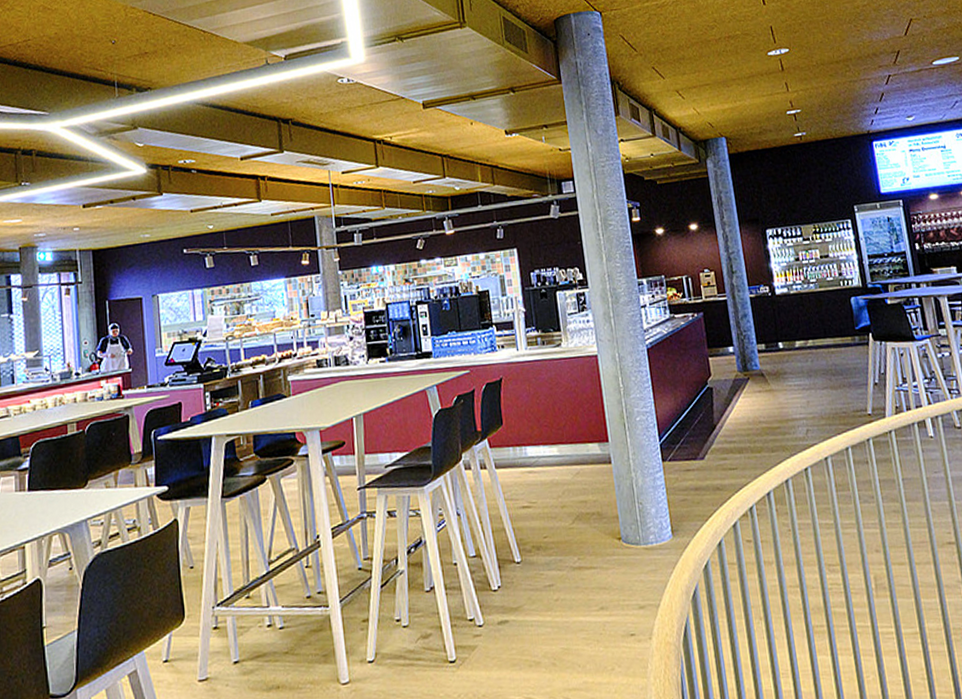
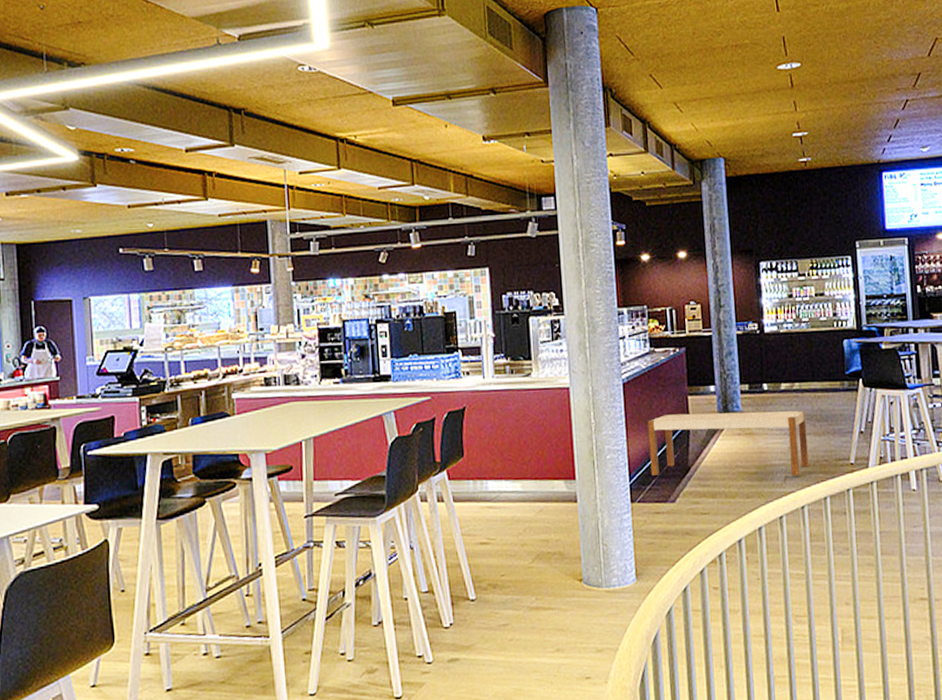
bench: none [672,365,829,435] -> present [647,410,809,476]

